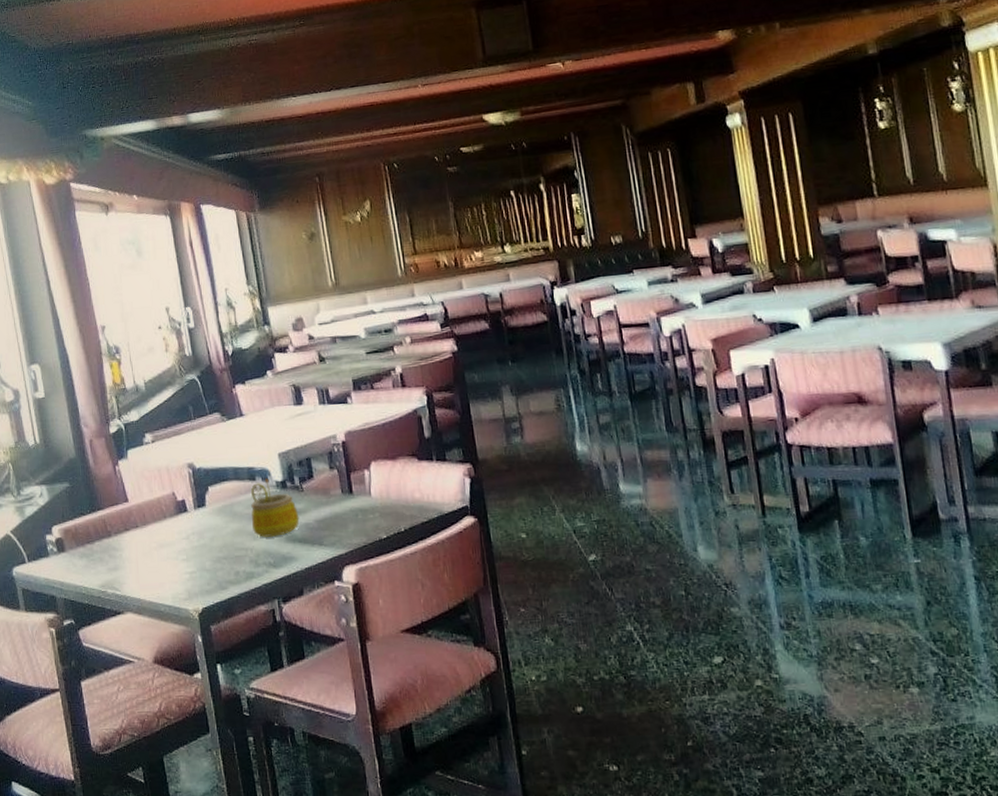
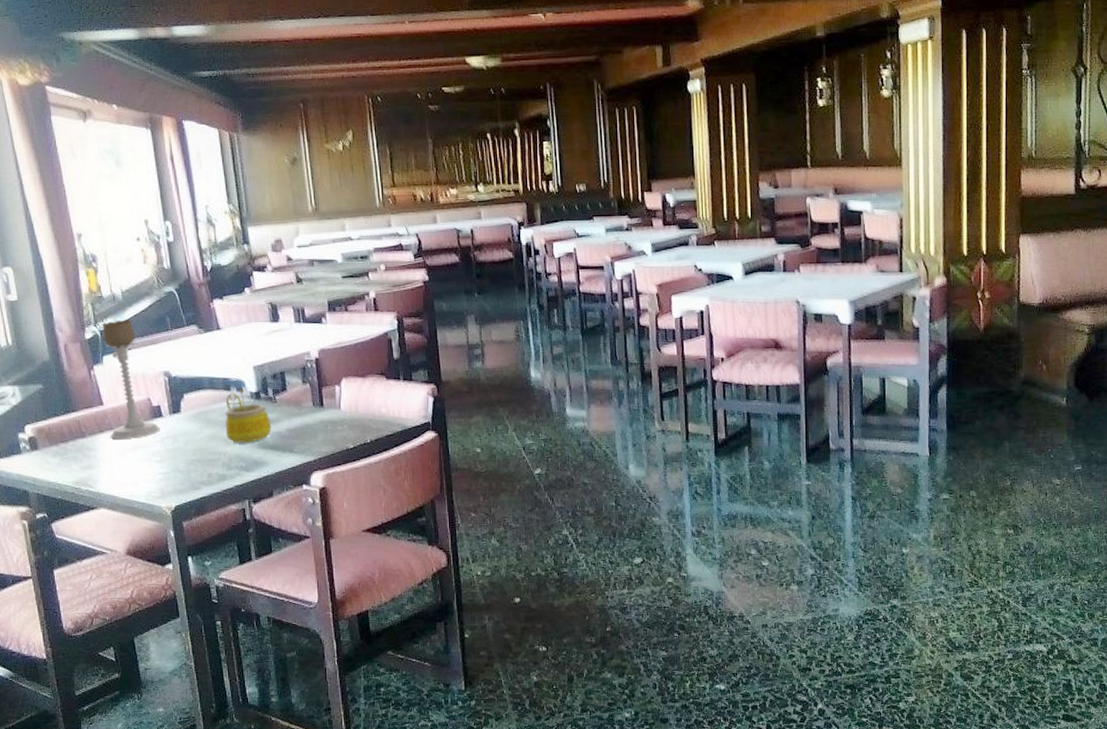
candle holder: none [126,410,185,537] -> present [102,319,160,439]

